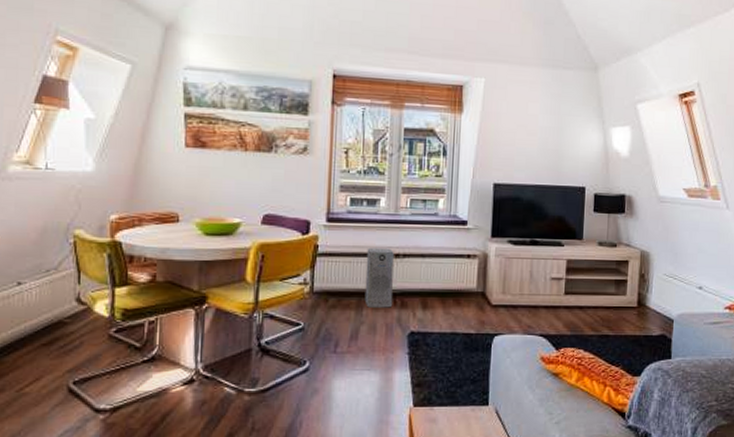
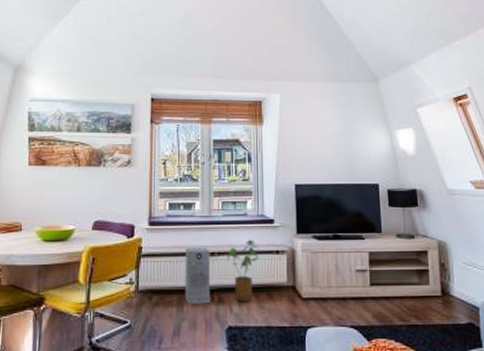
house plant: none [412,241,449,306] -> present [226,239,260,301]

